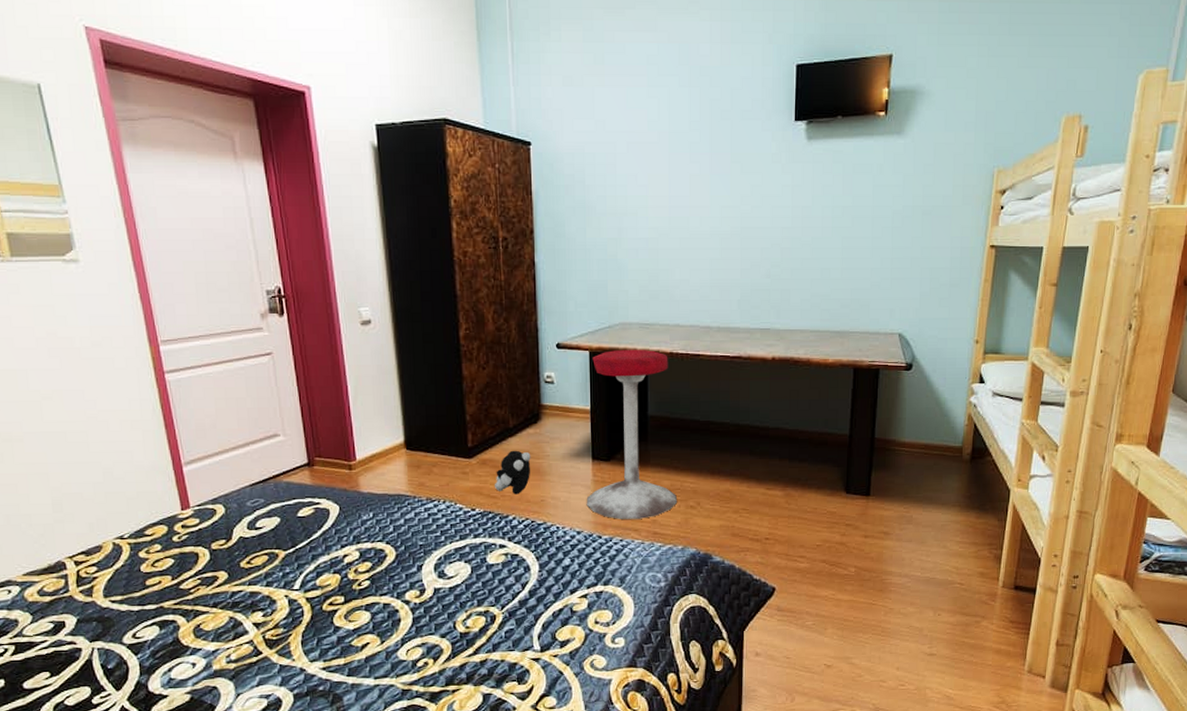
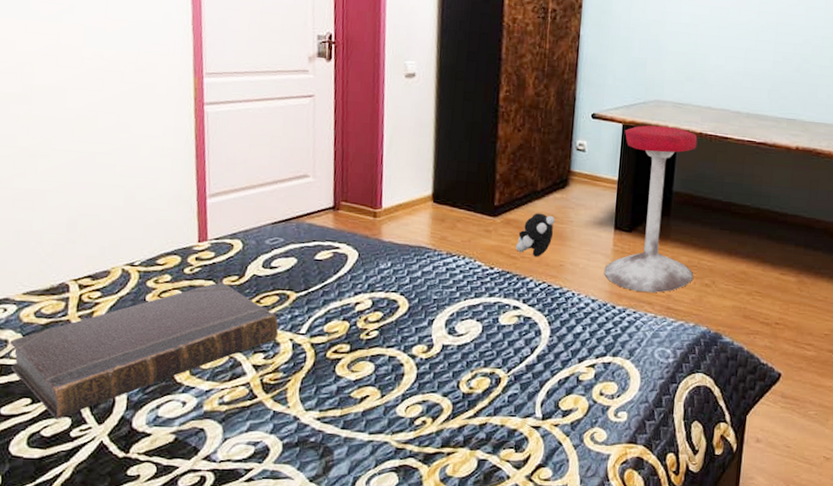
book: none [19,547,273,689] -> present [9,282,279,419]

